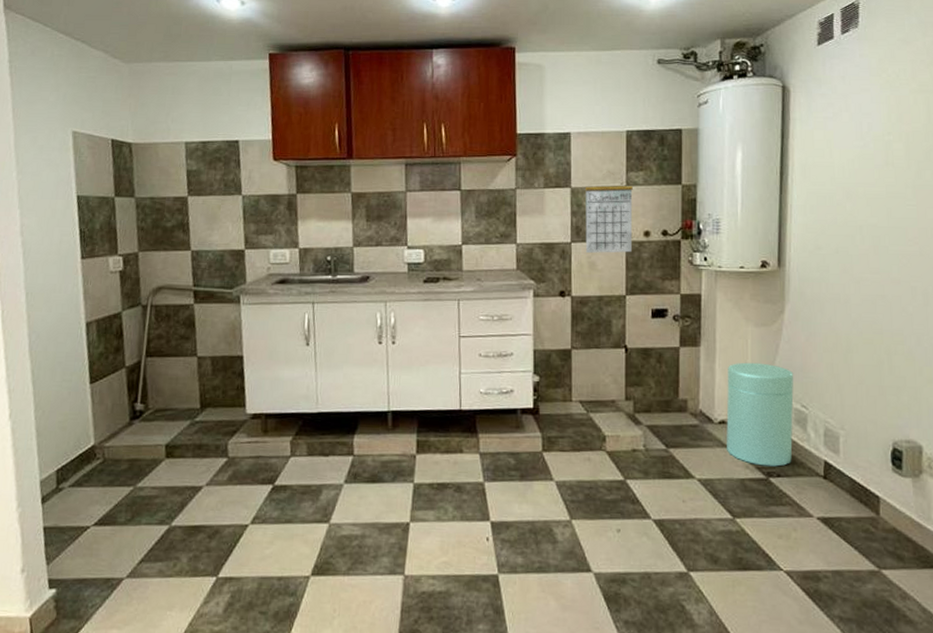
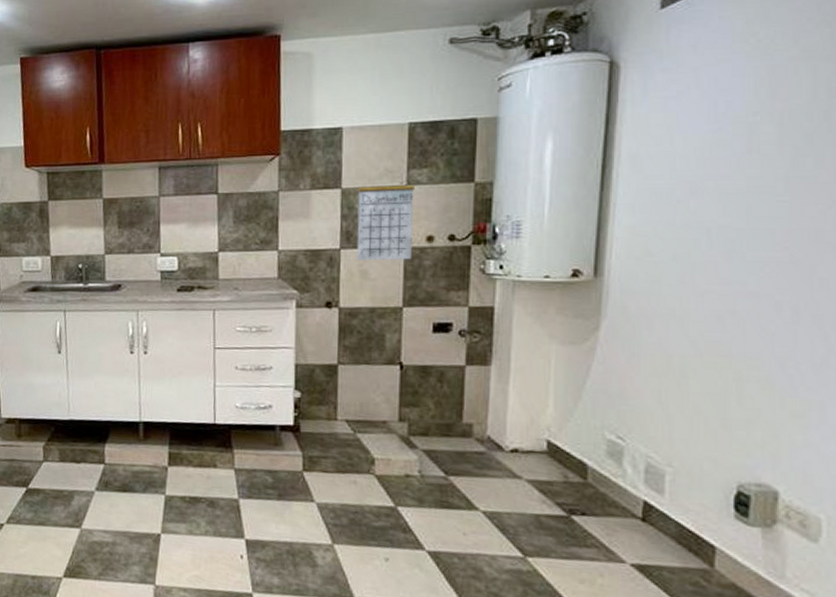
trash can: present [726,362,794,467] -> none [519,384,609,504]

